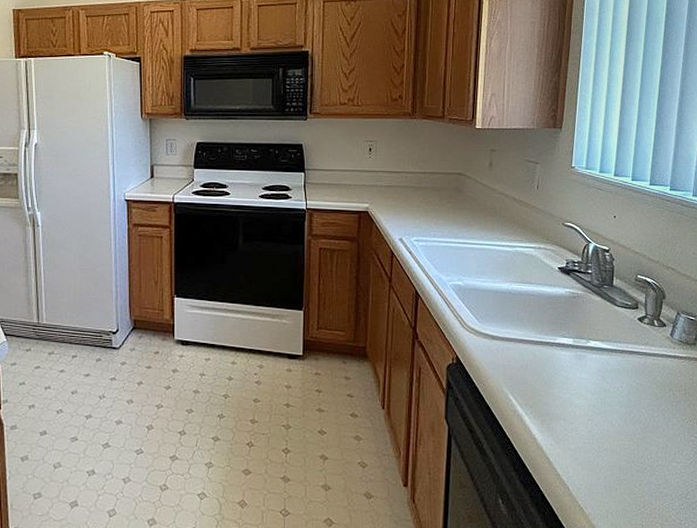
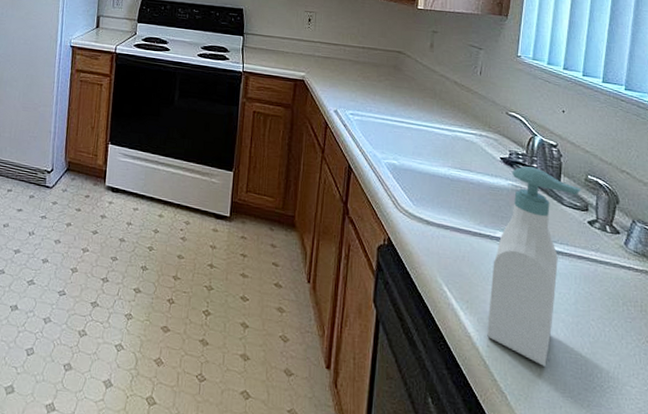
soap bottle: none [550,273,632,456] -> present [487,166,581,367]

